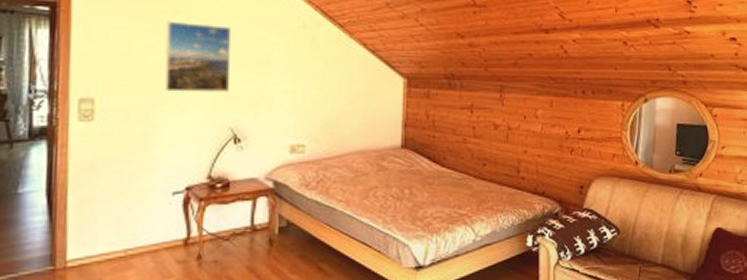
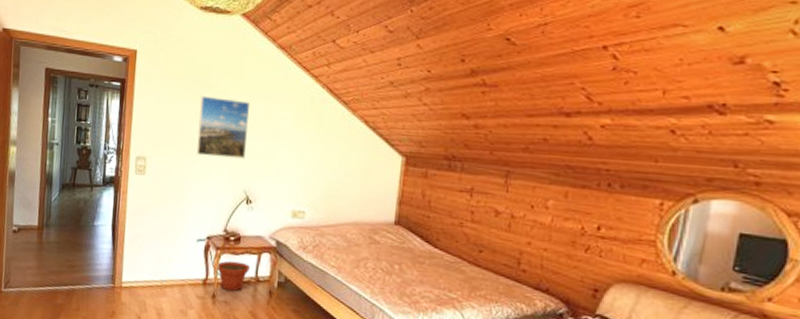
plant pot: none [199,211,243,248] -> present [216,260,250,292]

